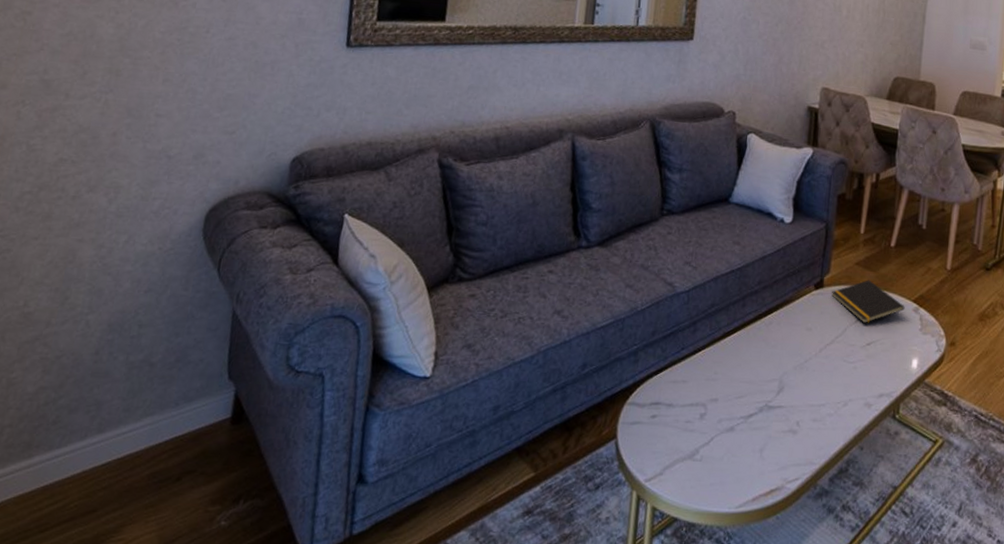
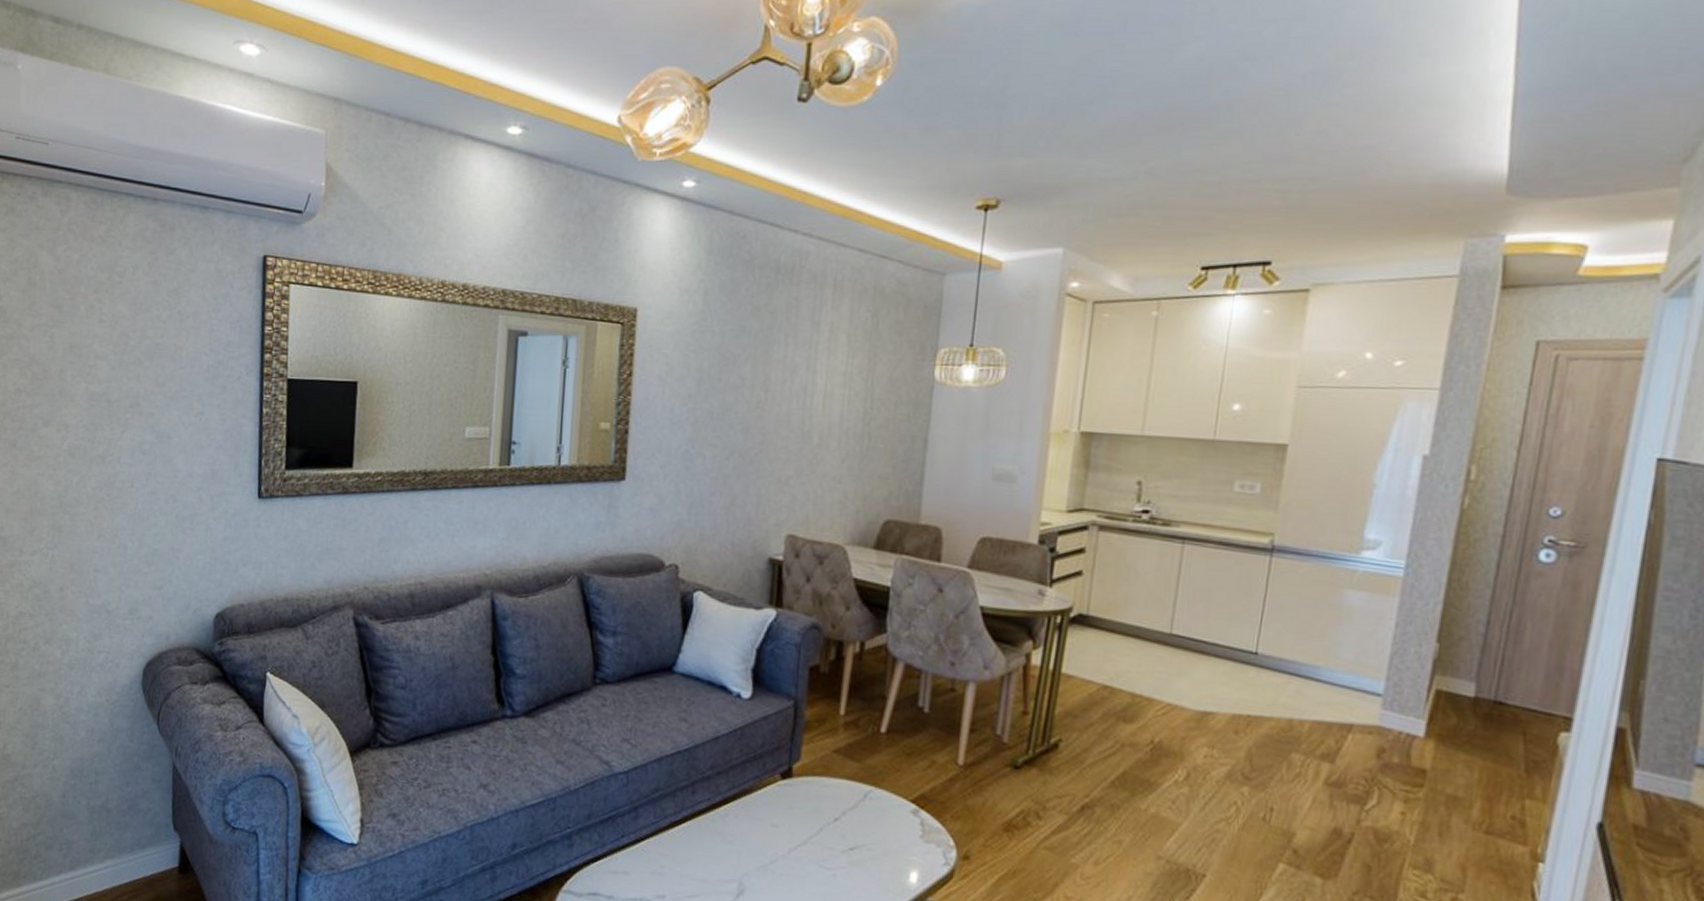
notepad: present [831,280,905,323] -> none [802,771,900,824]

